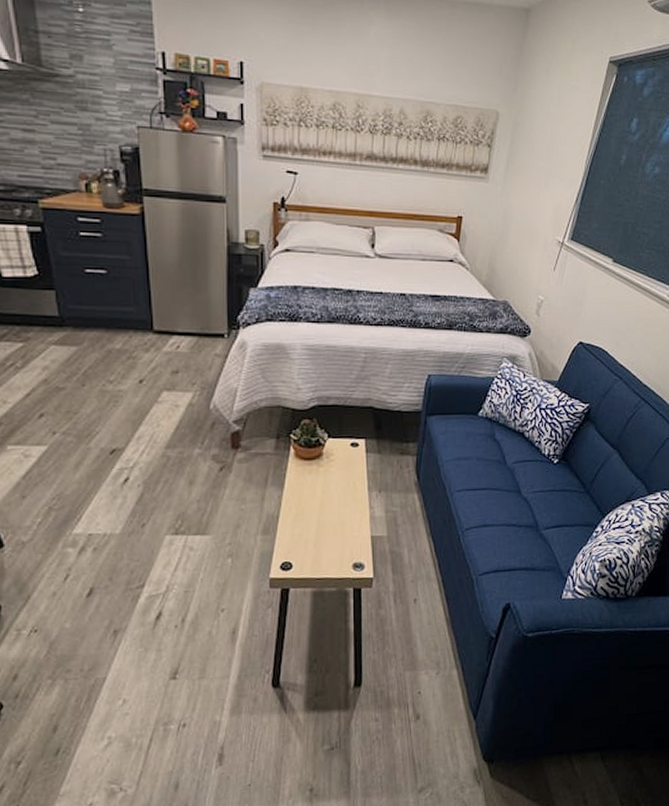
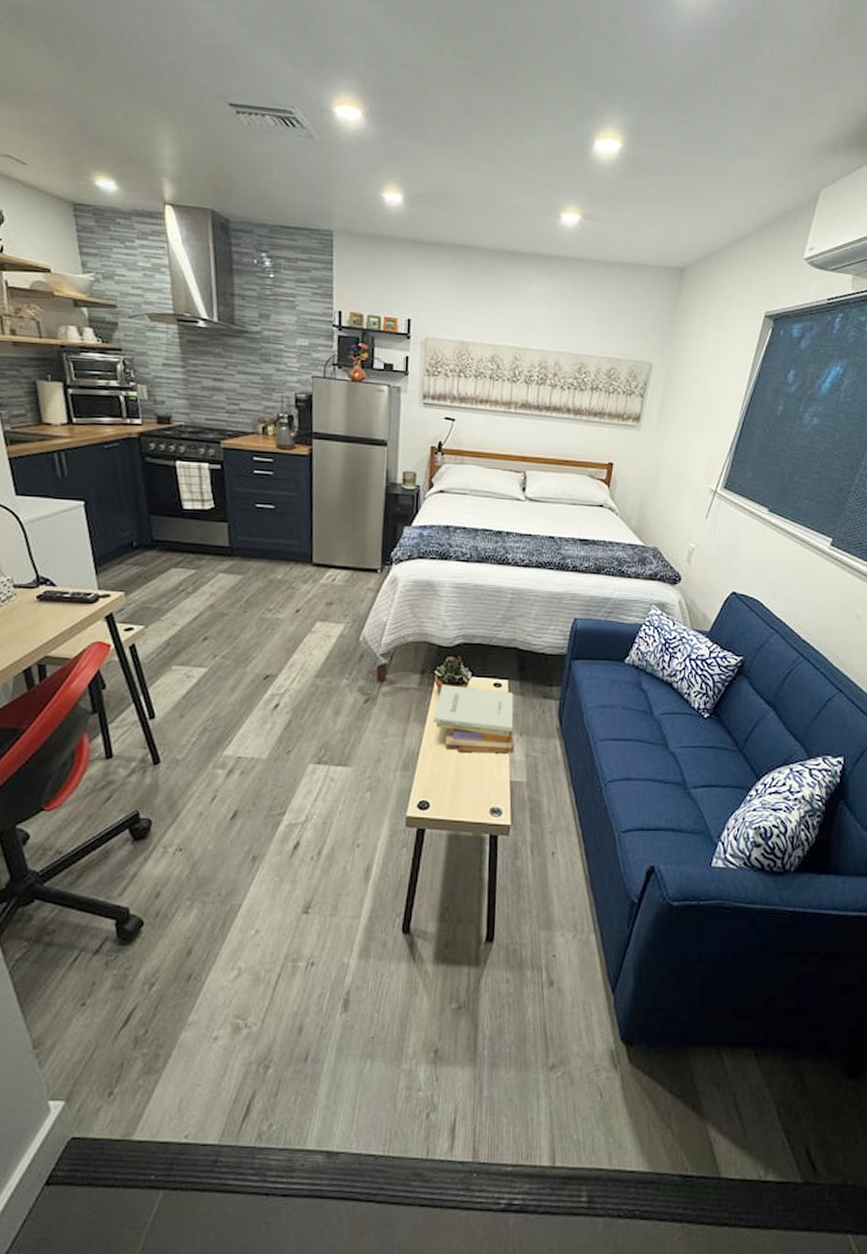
books: none [291,447,373,513] -> present [433,685,514,754]

